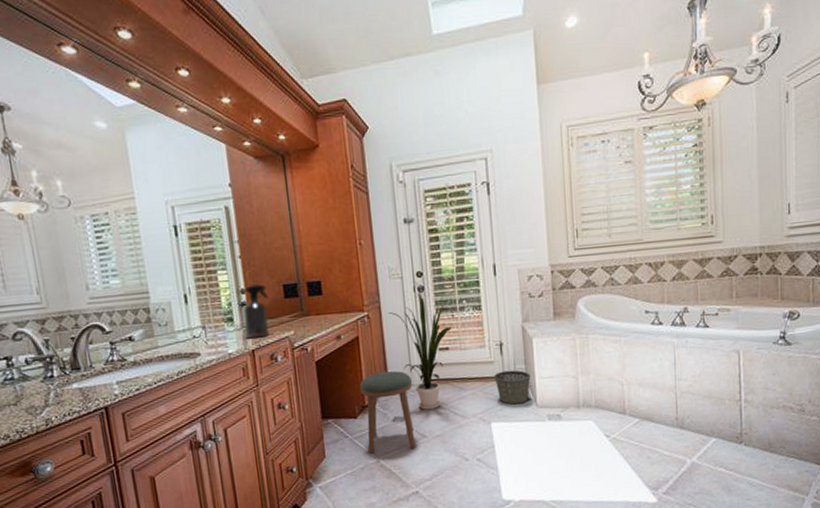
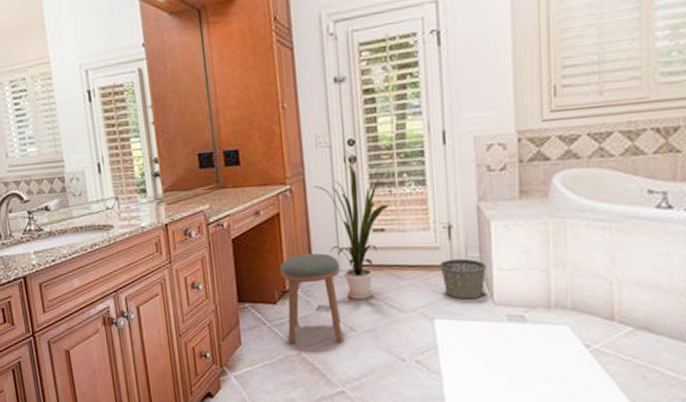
spray bottle: present [243,284,269,339] -> none [156,153,183,212]

